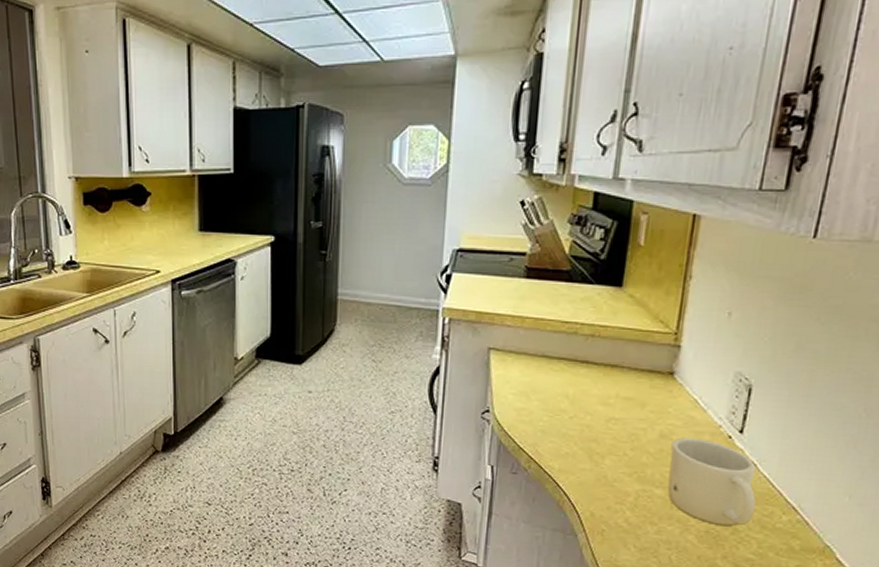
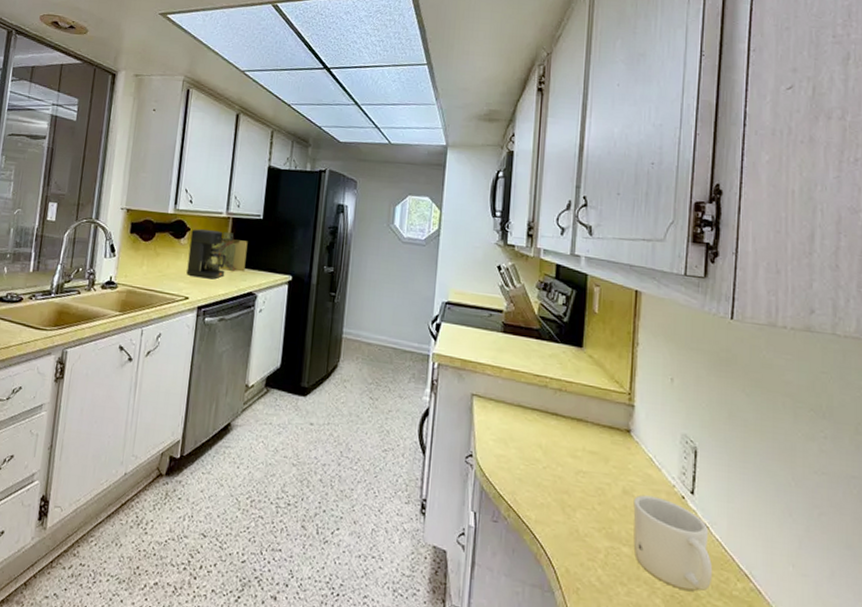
coffee maker: none [153,193,197,248] -> present [186,229,227,279]
paper towel holder: none [178,193,220,238] -> present [211,232,248,272]

